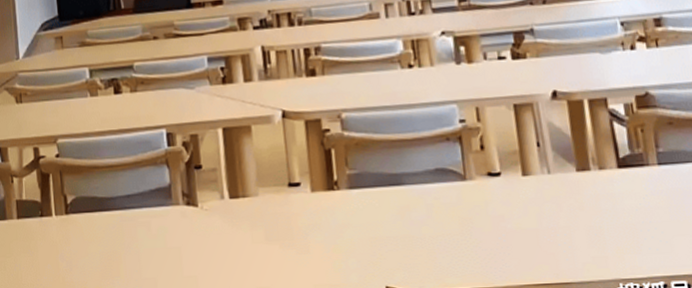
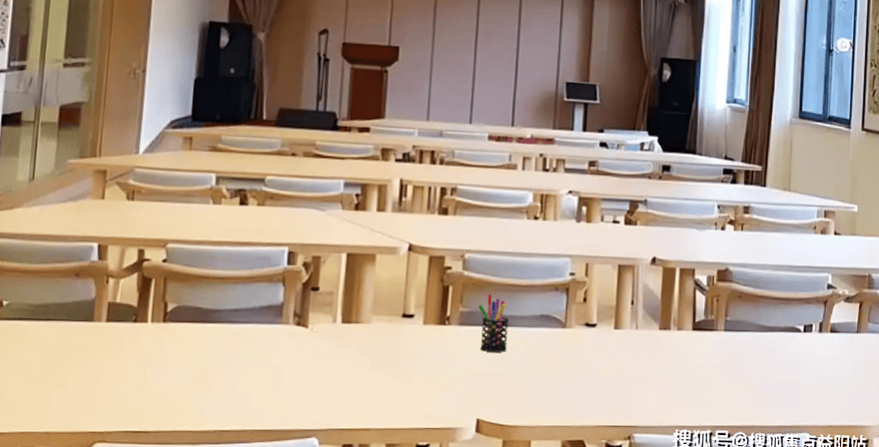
pen holder: none [366,152,405,214] -> present [478,294,509,352]

